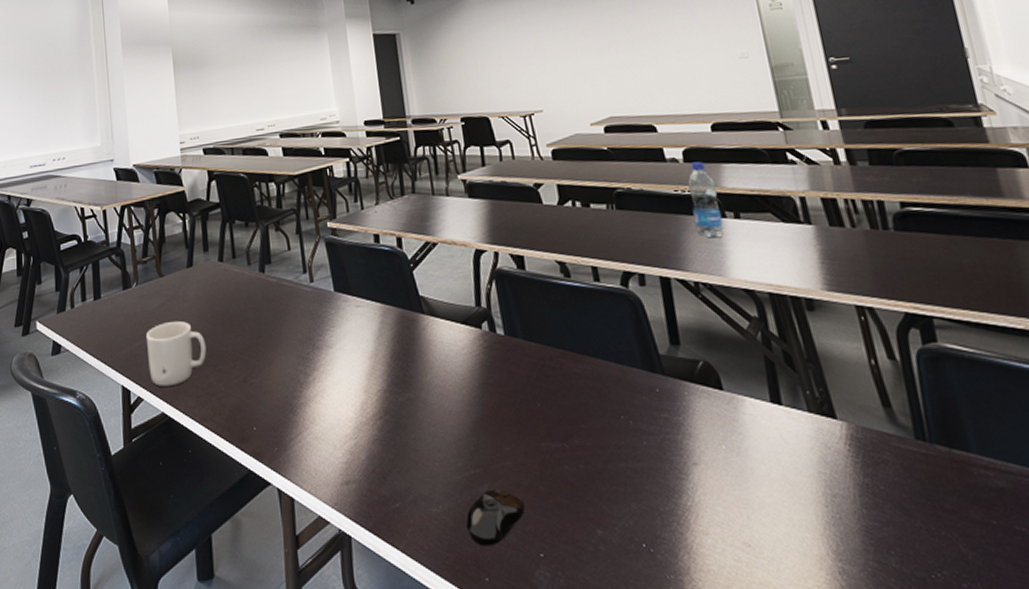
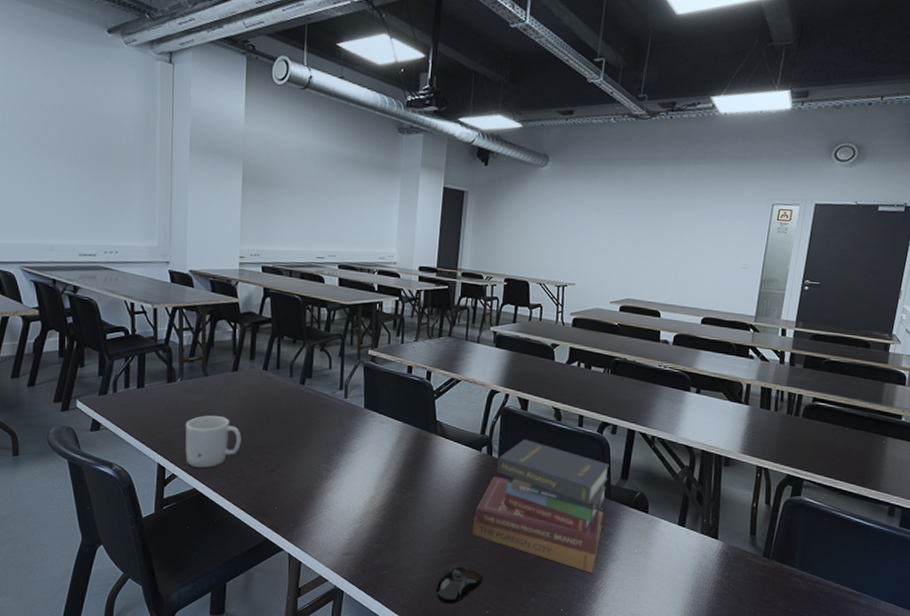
books: none [492,306,672,486] -> present [472,439,610,573]
bottle: present [687,161,724,239] -> none [665,345,691,406]

